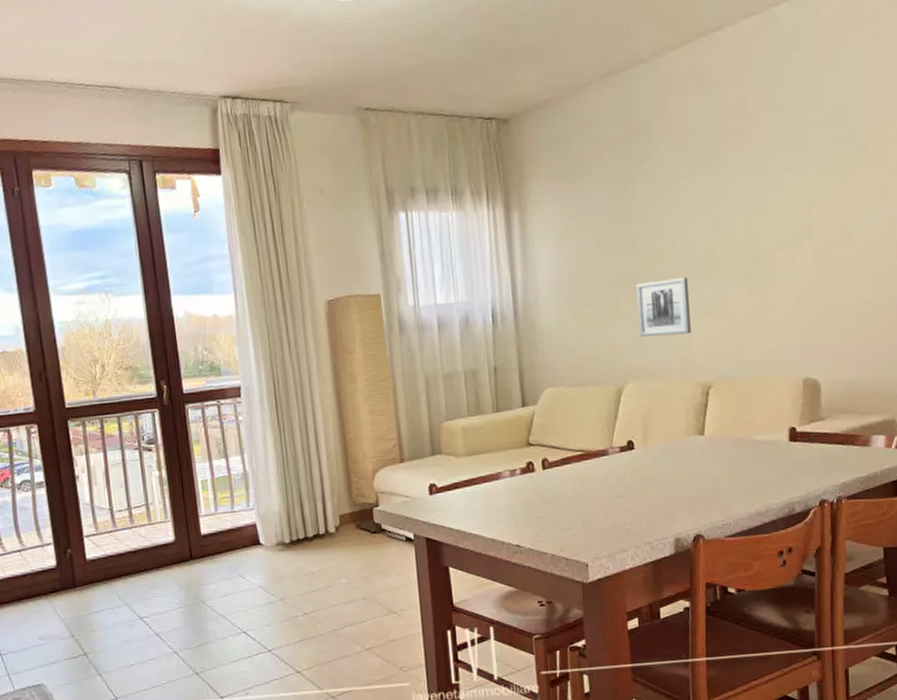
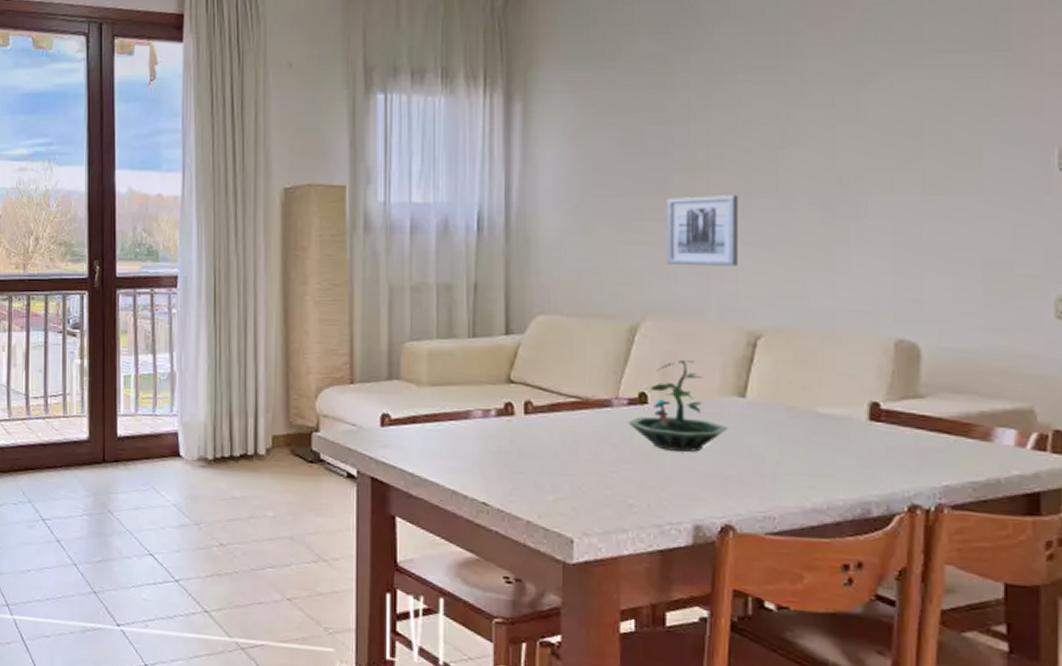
terrarium: none [620,411,694,484] -> present [627,360,729,453]

